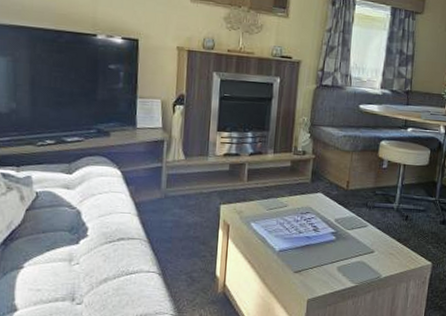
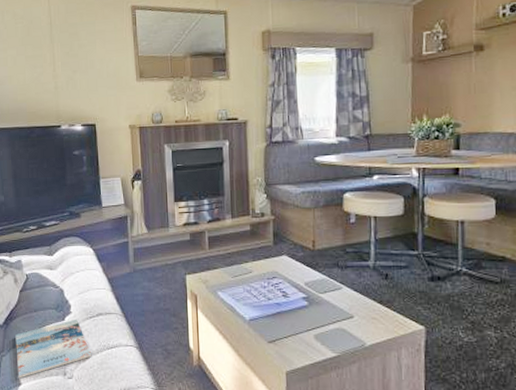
magazine: none [14,242,108,304] -> present [15,319,92,379]

